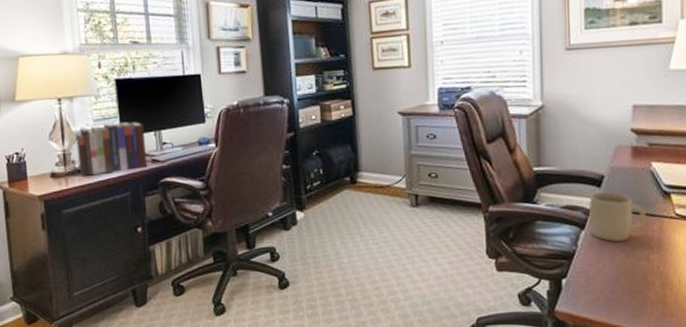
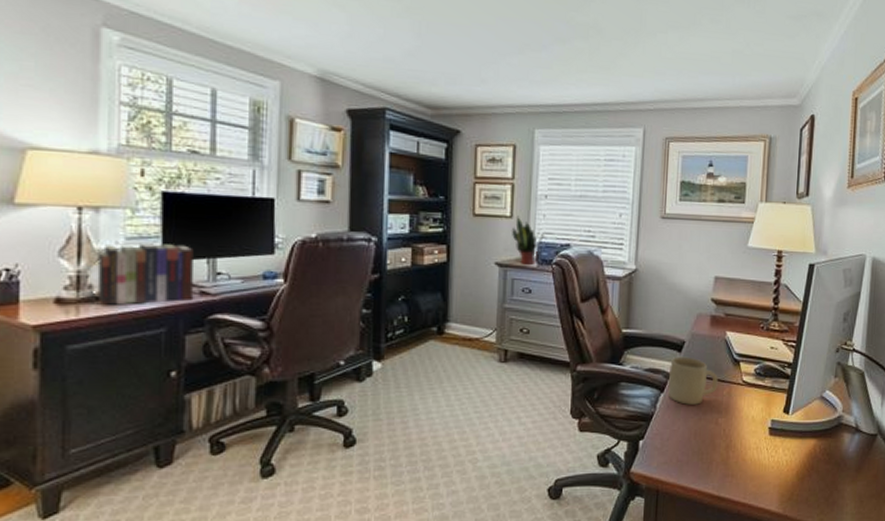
potted plant: none [411,64,444,112] -> present [512,215,544,266]

